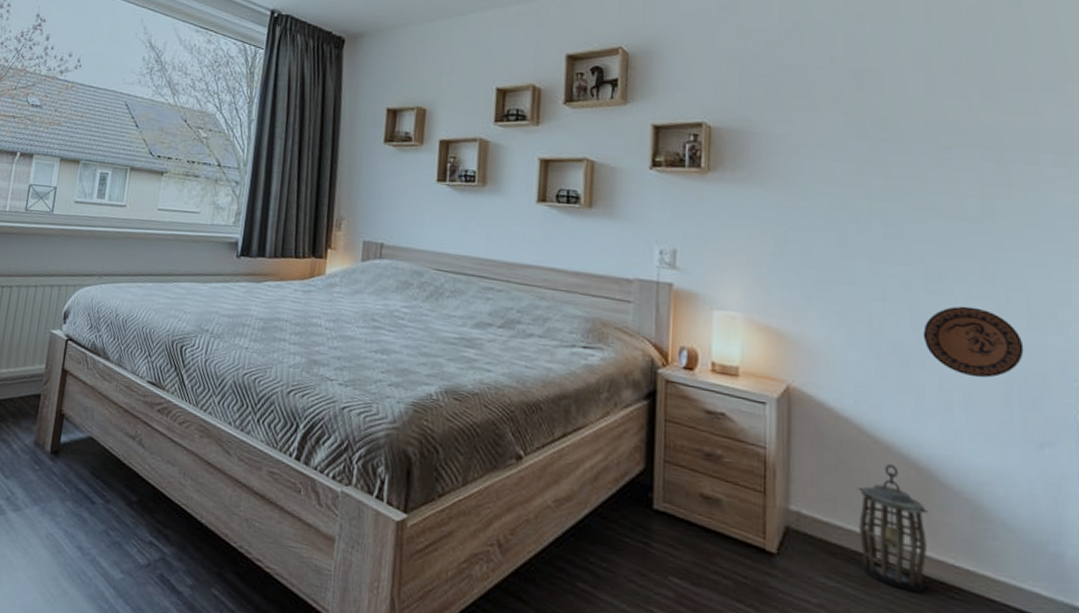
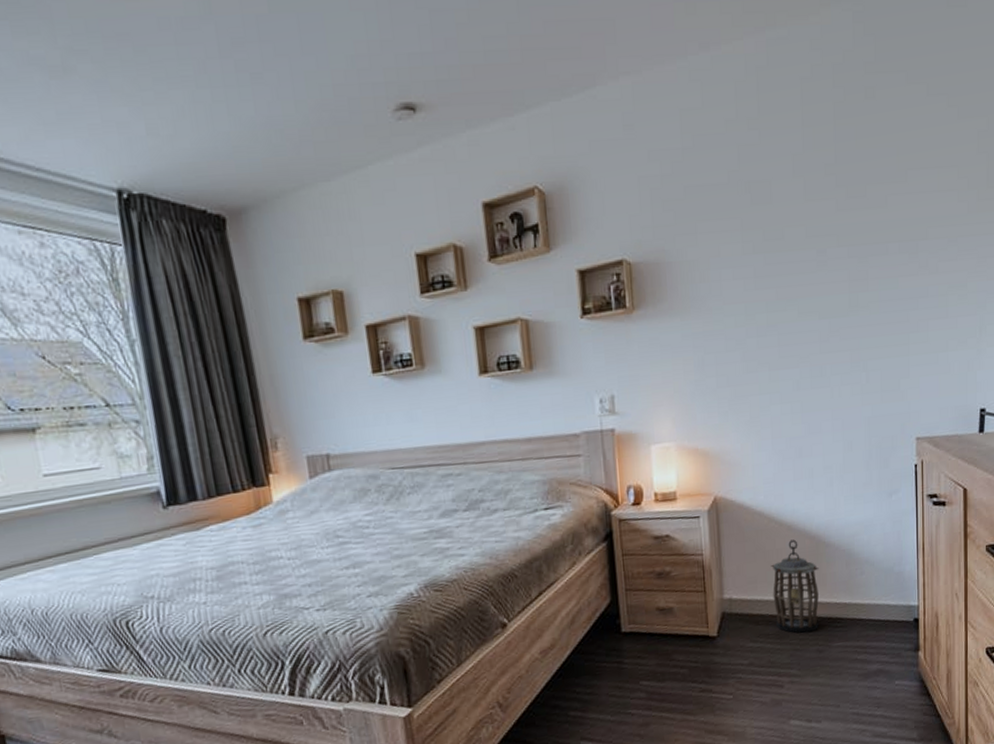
decorative plate: present [923,306,1024,378] -> none [810,392,879,453]

